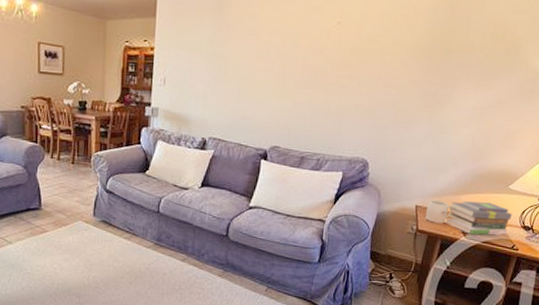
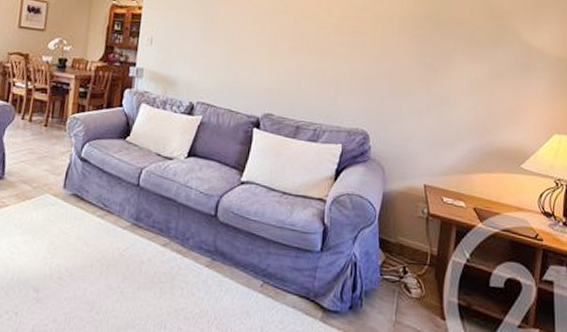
mug: present [425,200,453,224] -> none [435,179,465,207]
books: present [445,201,512,235] -> none [458,181,529,222]

